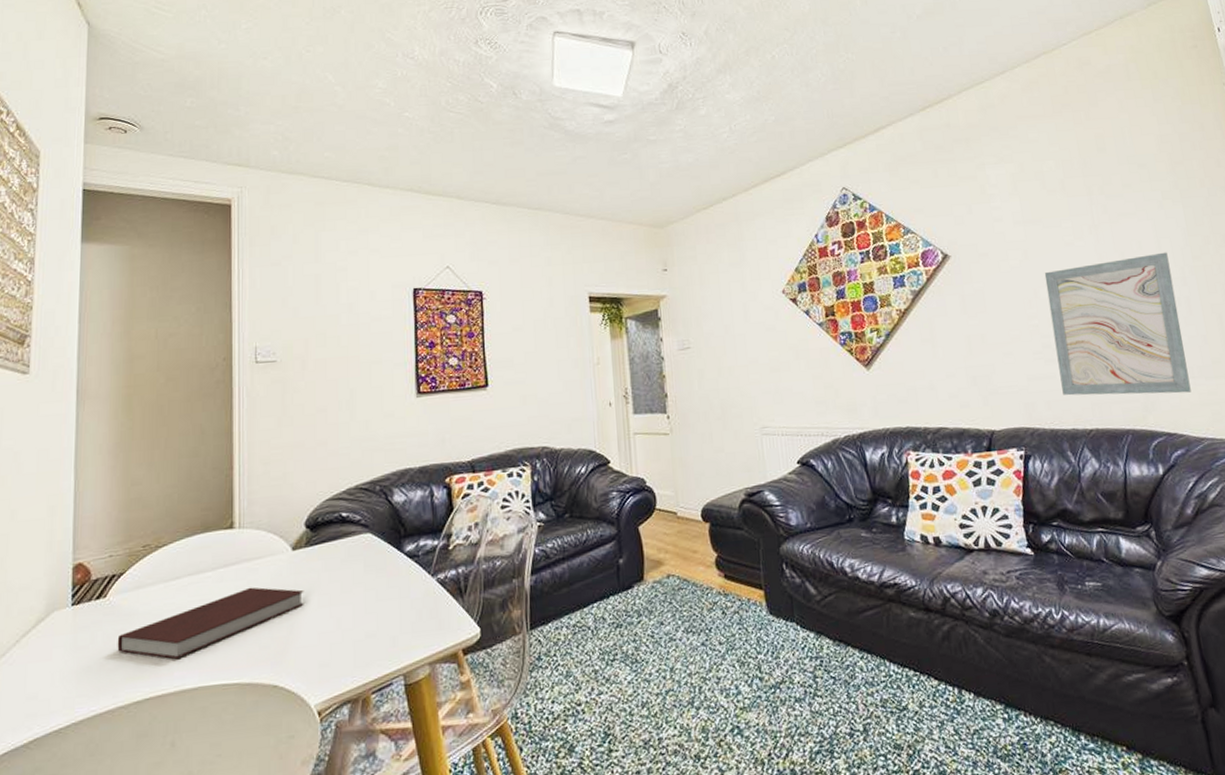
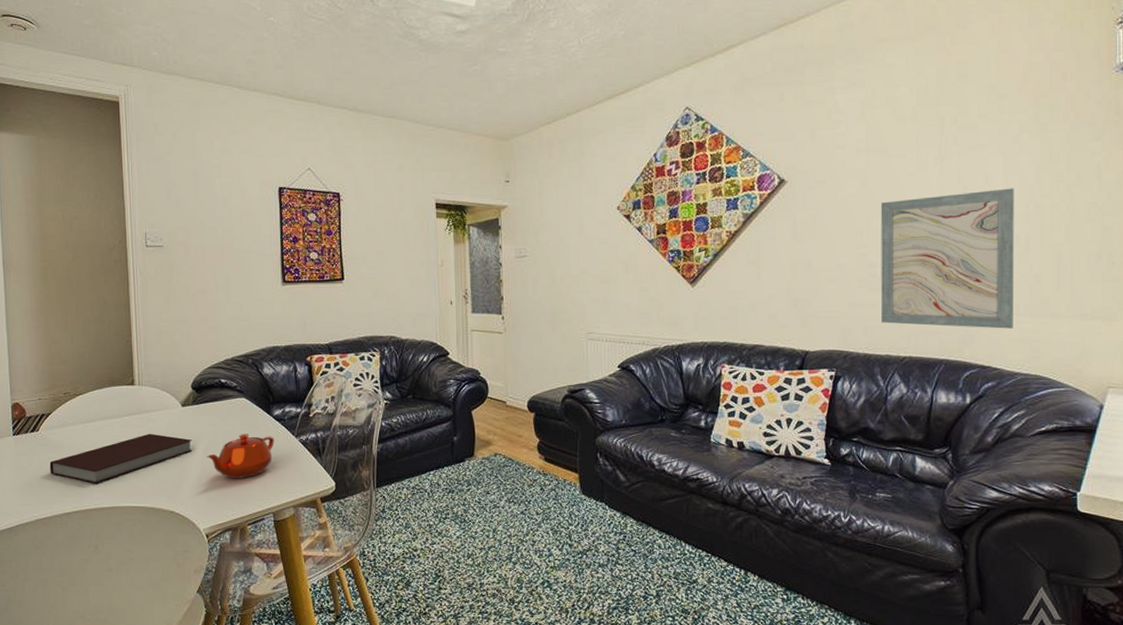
teapot: none [320,577,406,636] -> present [206,434,274,479]

